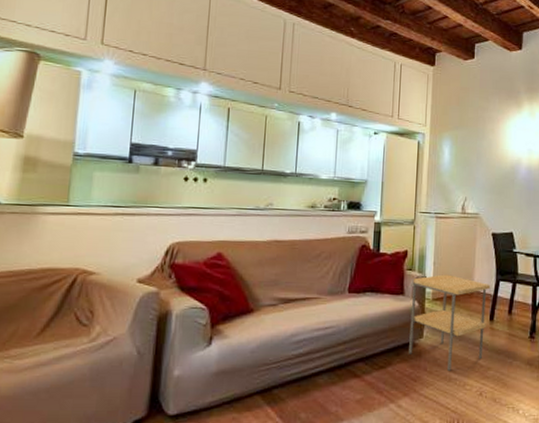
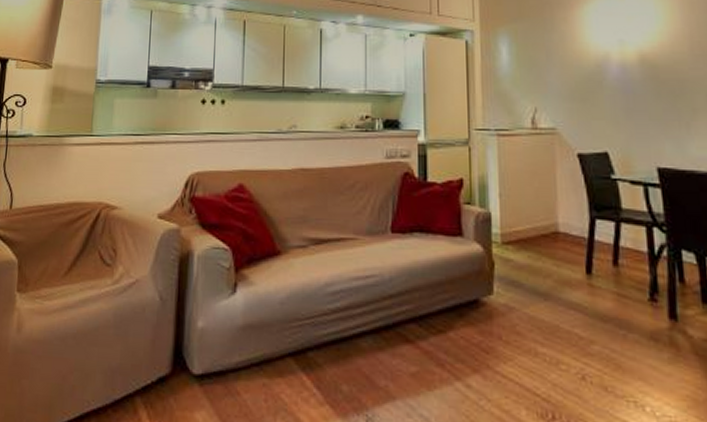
side table: present [409,274,491,371] -> none [473,210,583,342]

